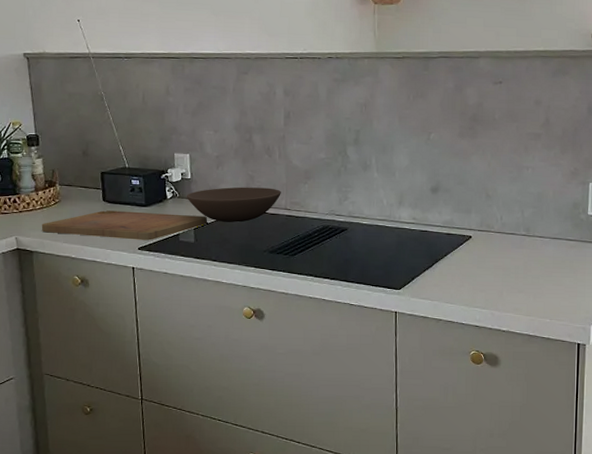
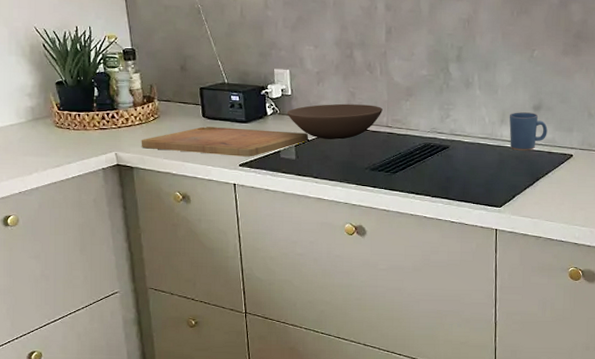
mug: none [407,194,446,233] -> present [509,112,548,151]

